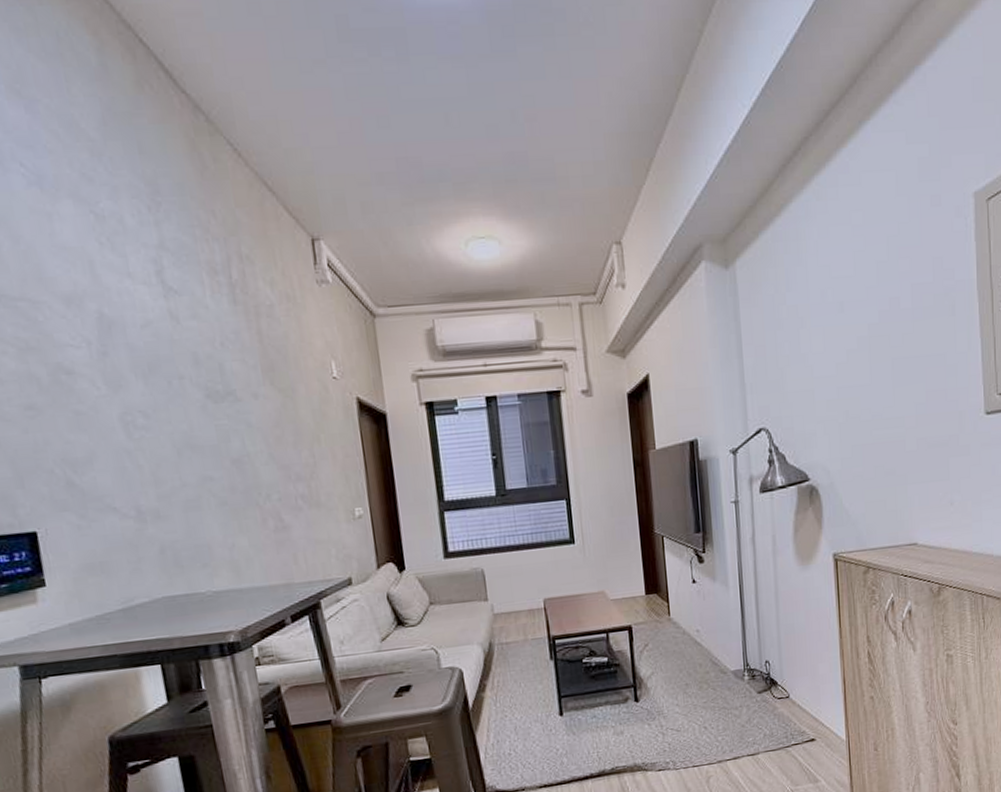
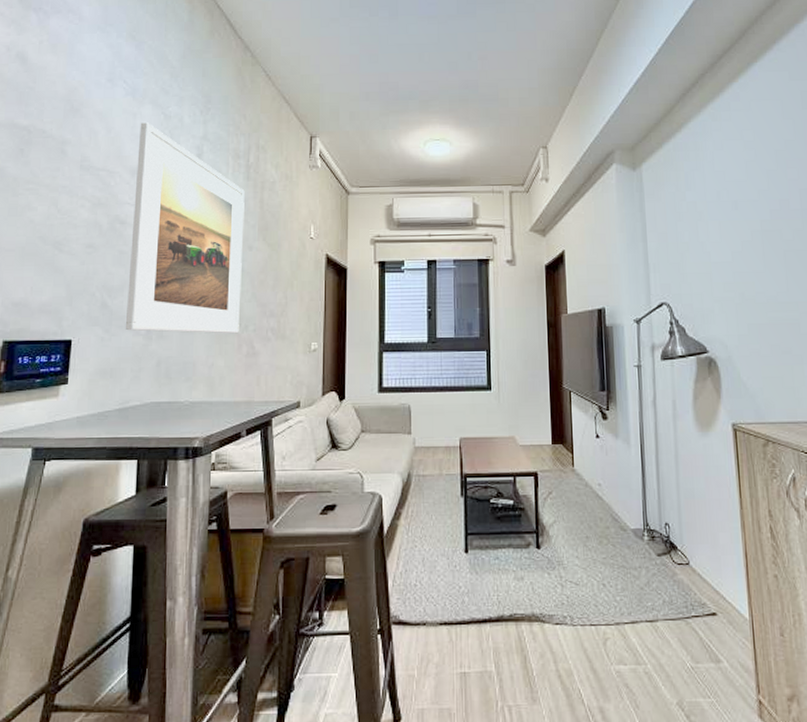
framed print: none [60,226,260,514] -> present [125,122,245,334]

